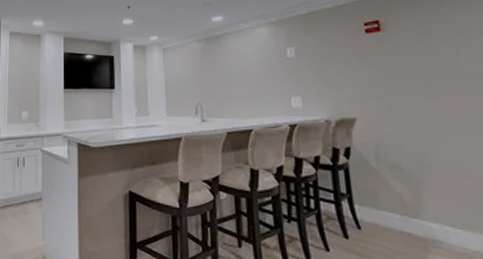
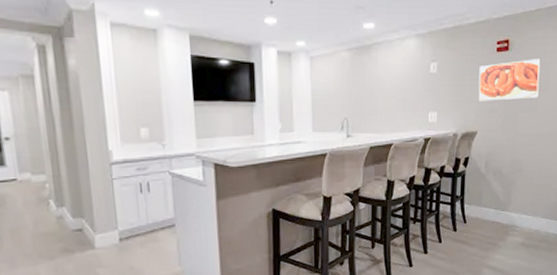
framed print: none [346,37,435,85] -> present [478,59,541,101]

